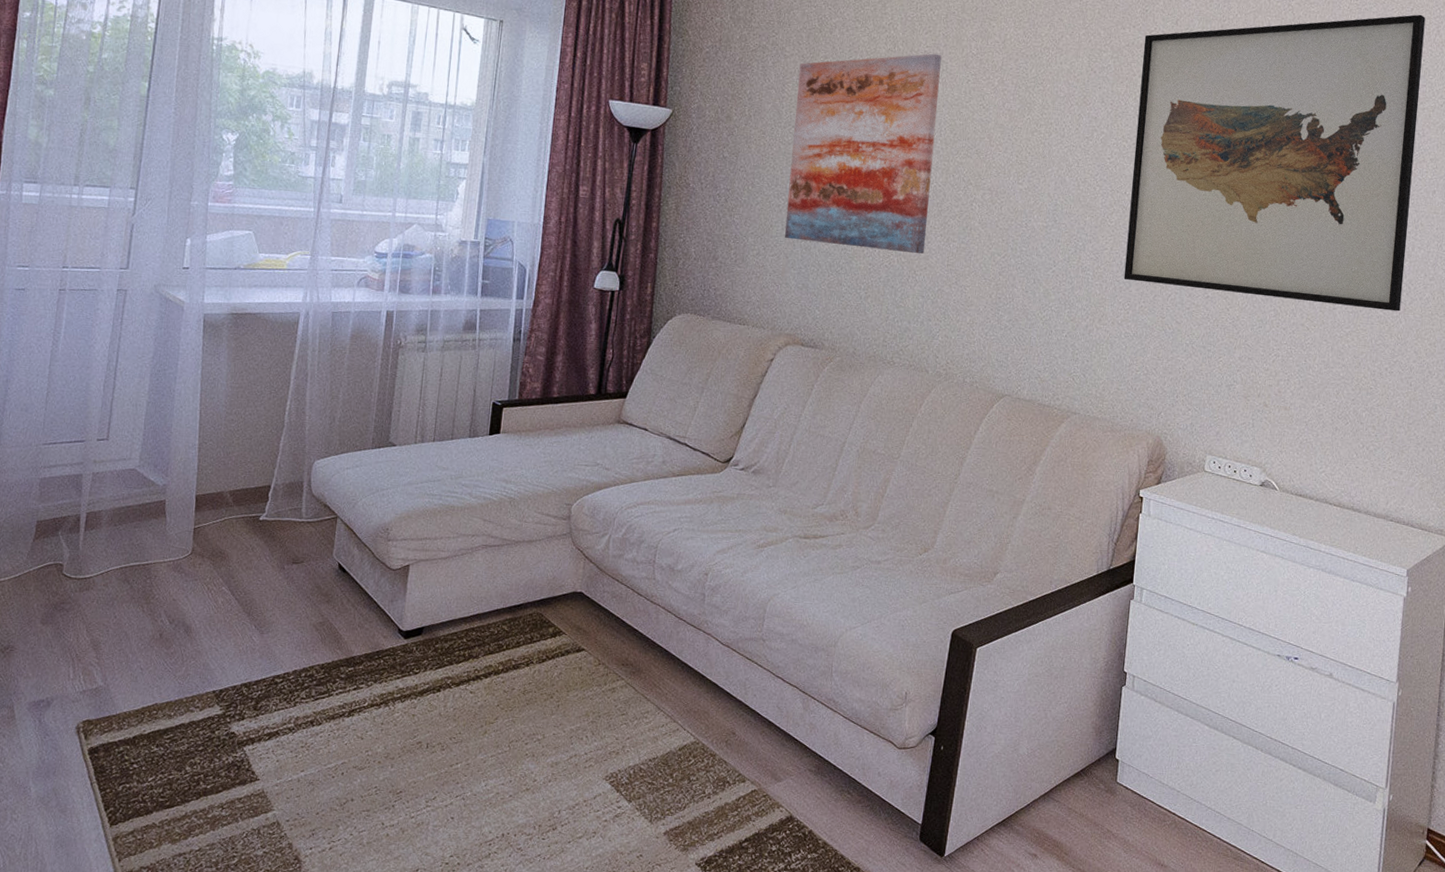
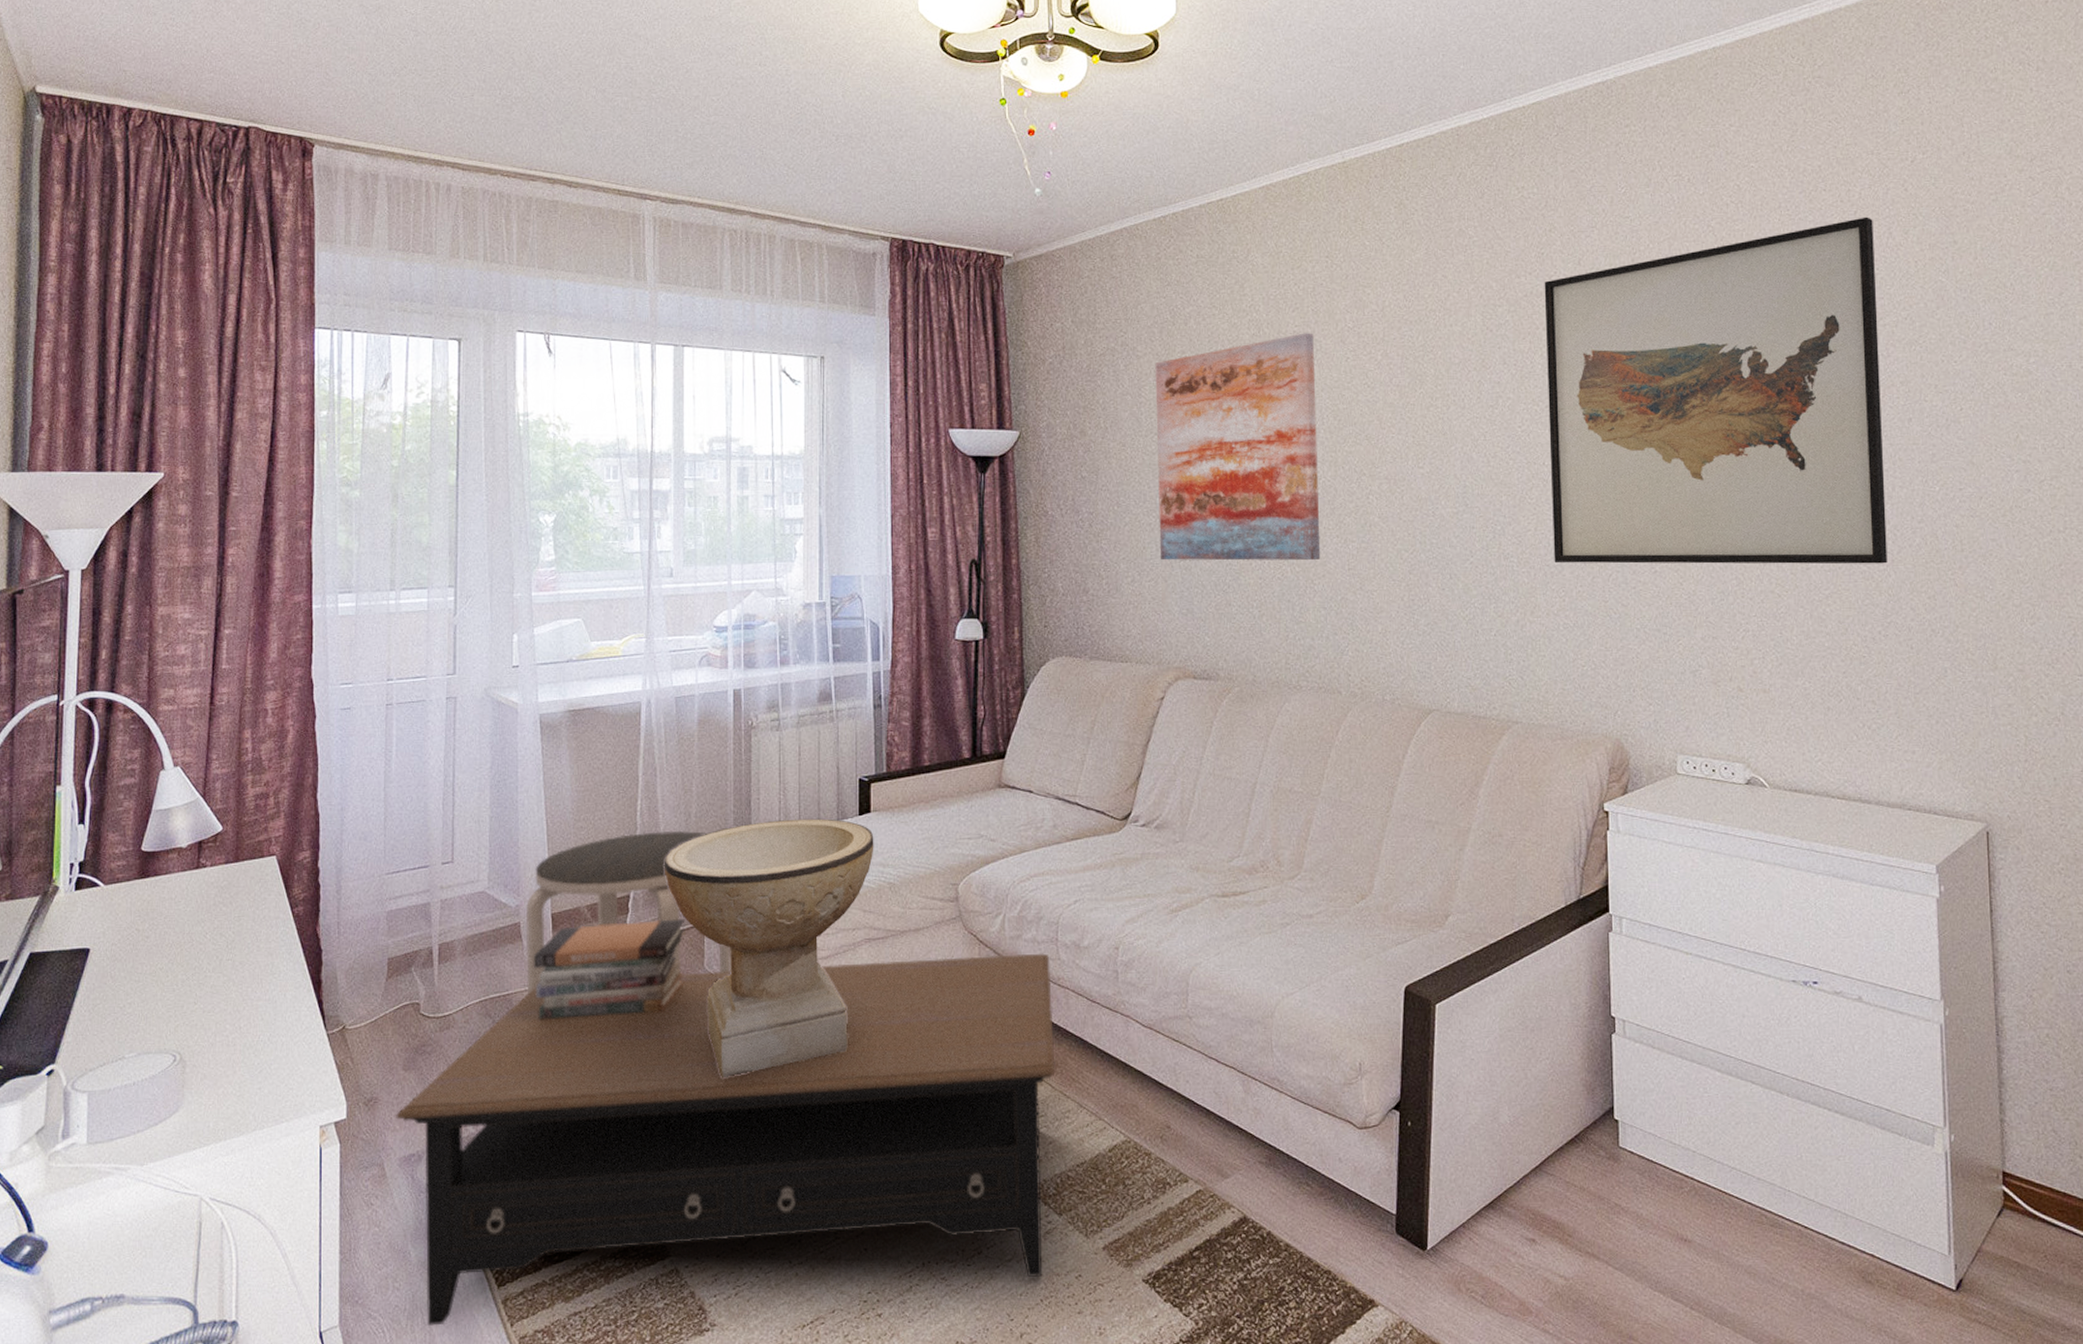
coffee table: none [30,558,646,856] -> present [396,953,1056,1326]
side table: none [166,431,359,565] -> present [525,830,731,994]
book stack: none [173,509,319,593] -> present [534,919,685,1019]
decorative bowl: none [305,431,501,657] -> present [664,818,874,1078]

